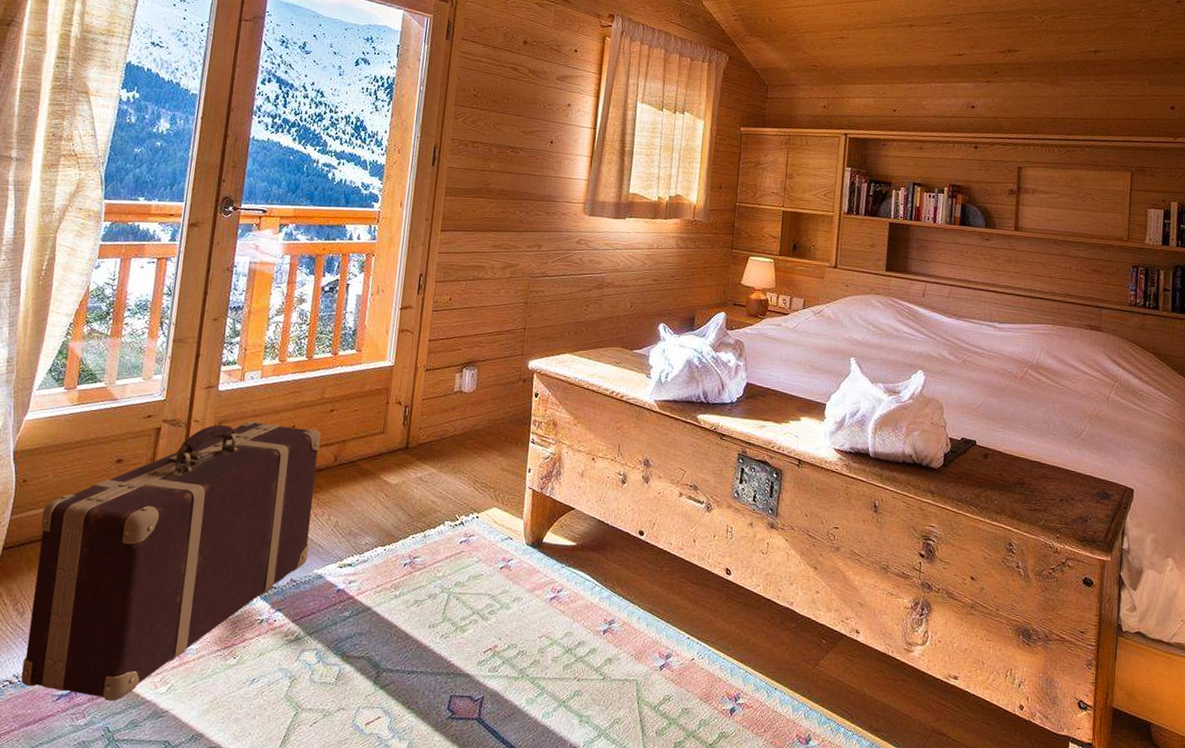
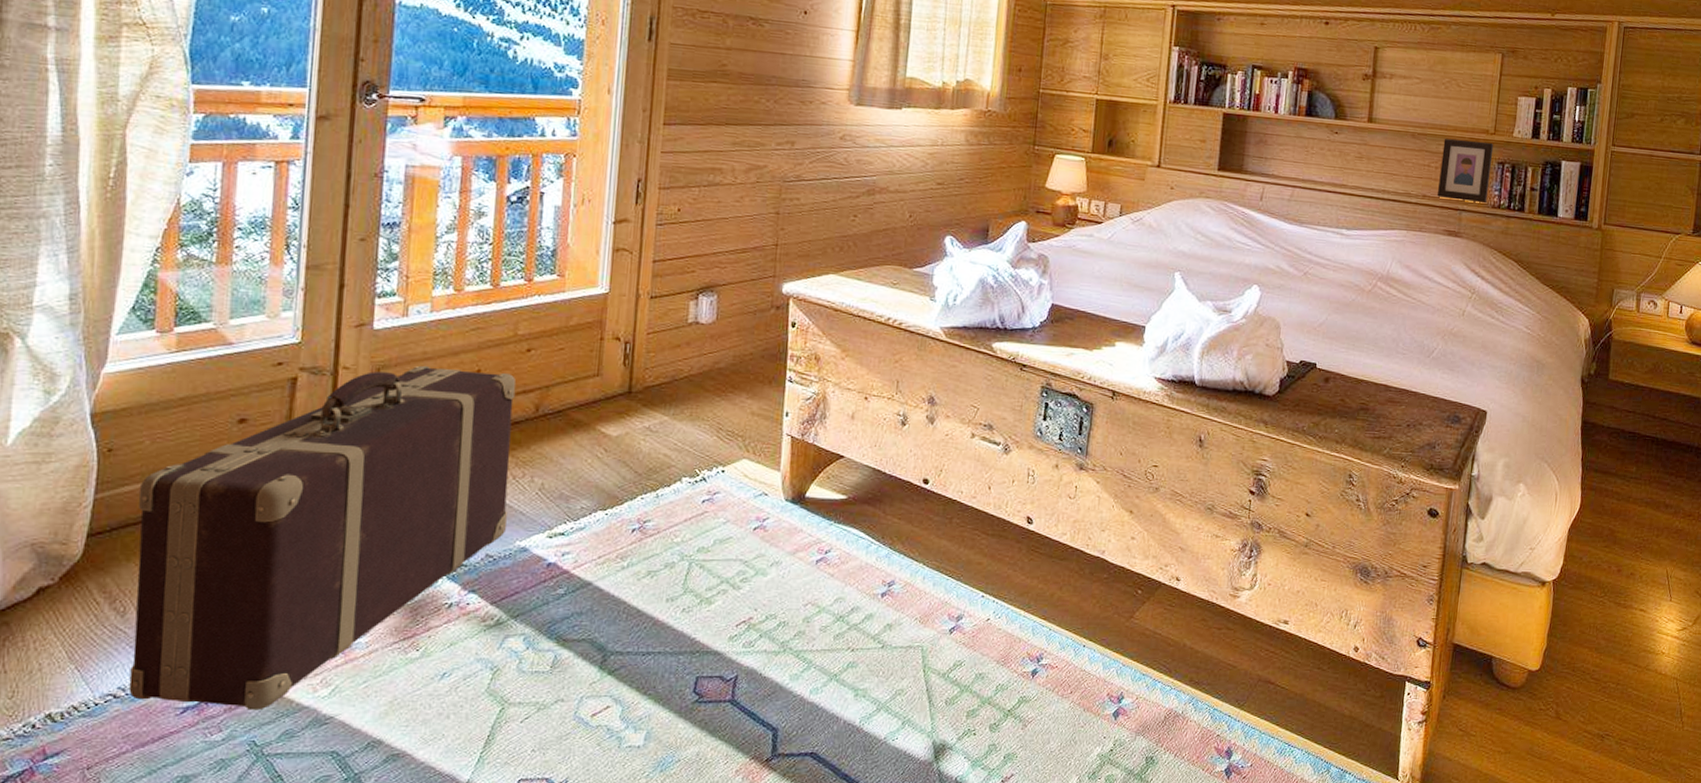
picture frame: none [1079,245,1128,302] -> present [1437,138,1494,204]

